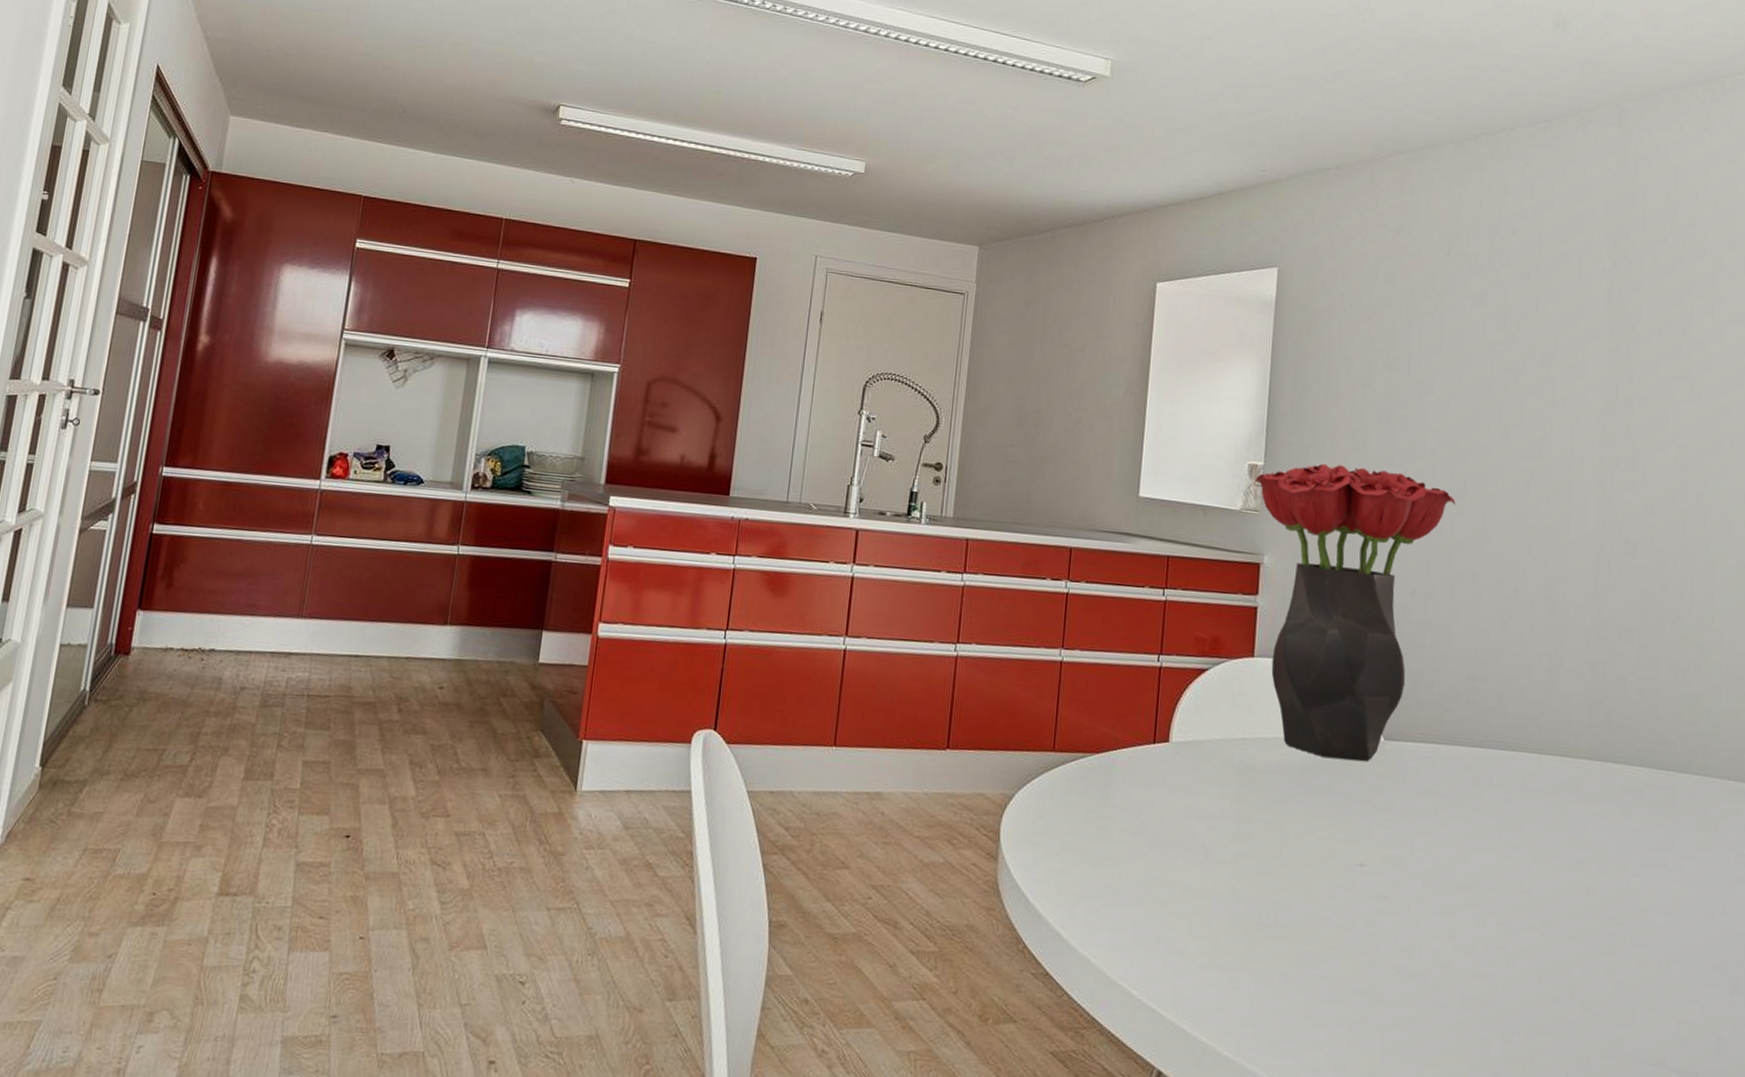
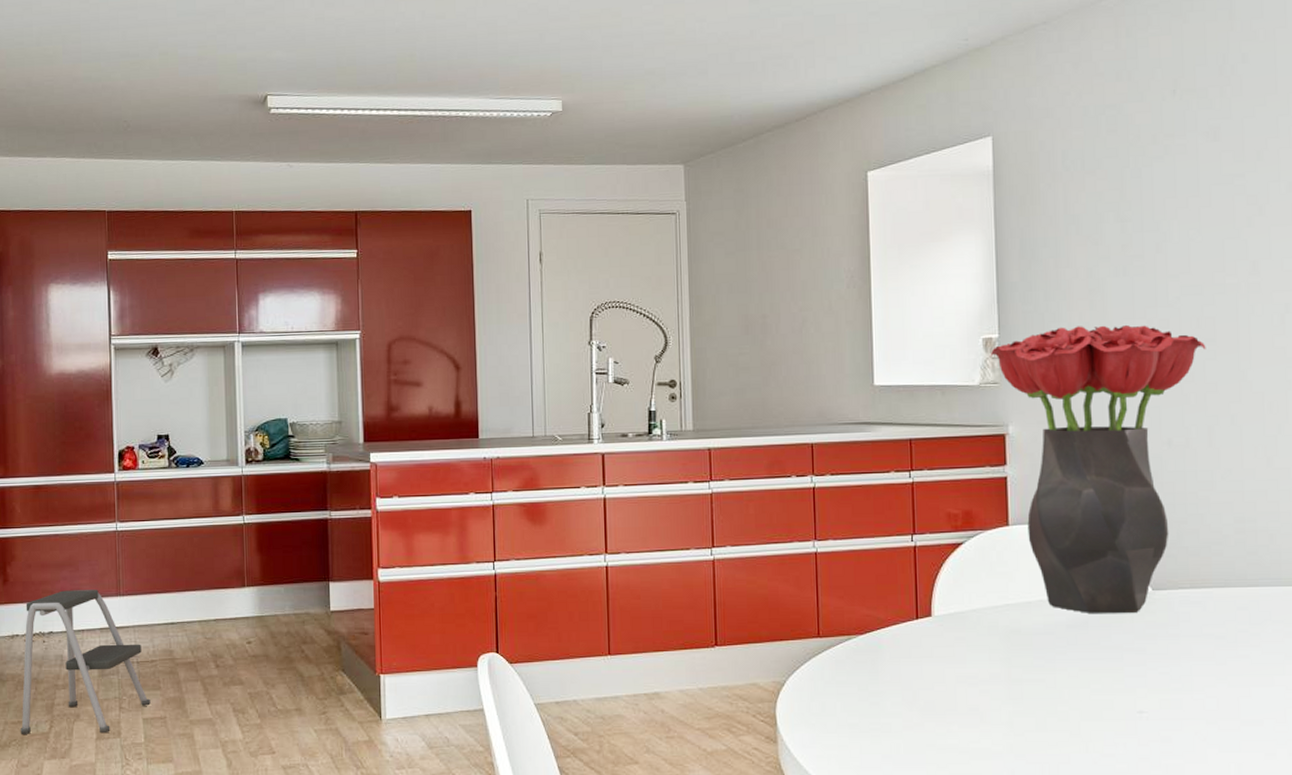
step stool: none [153,603,316,774] -> present [20,590,151,734]

